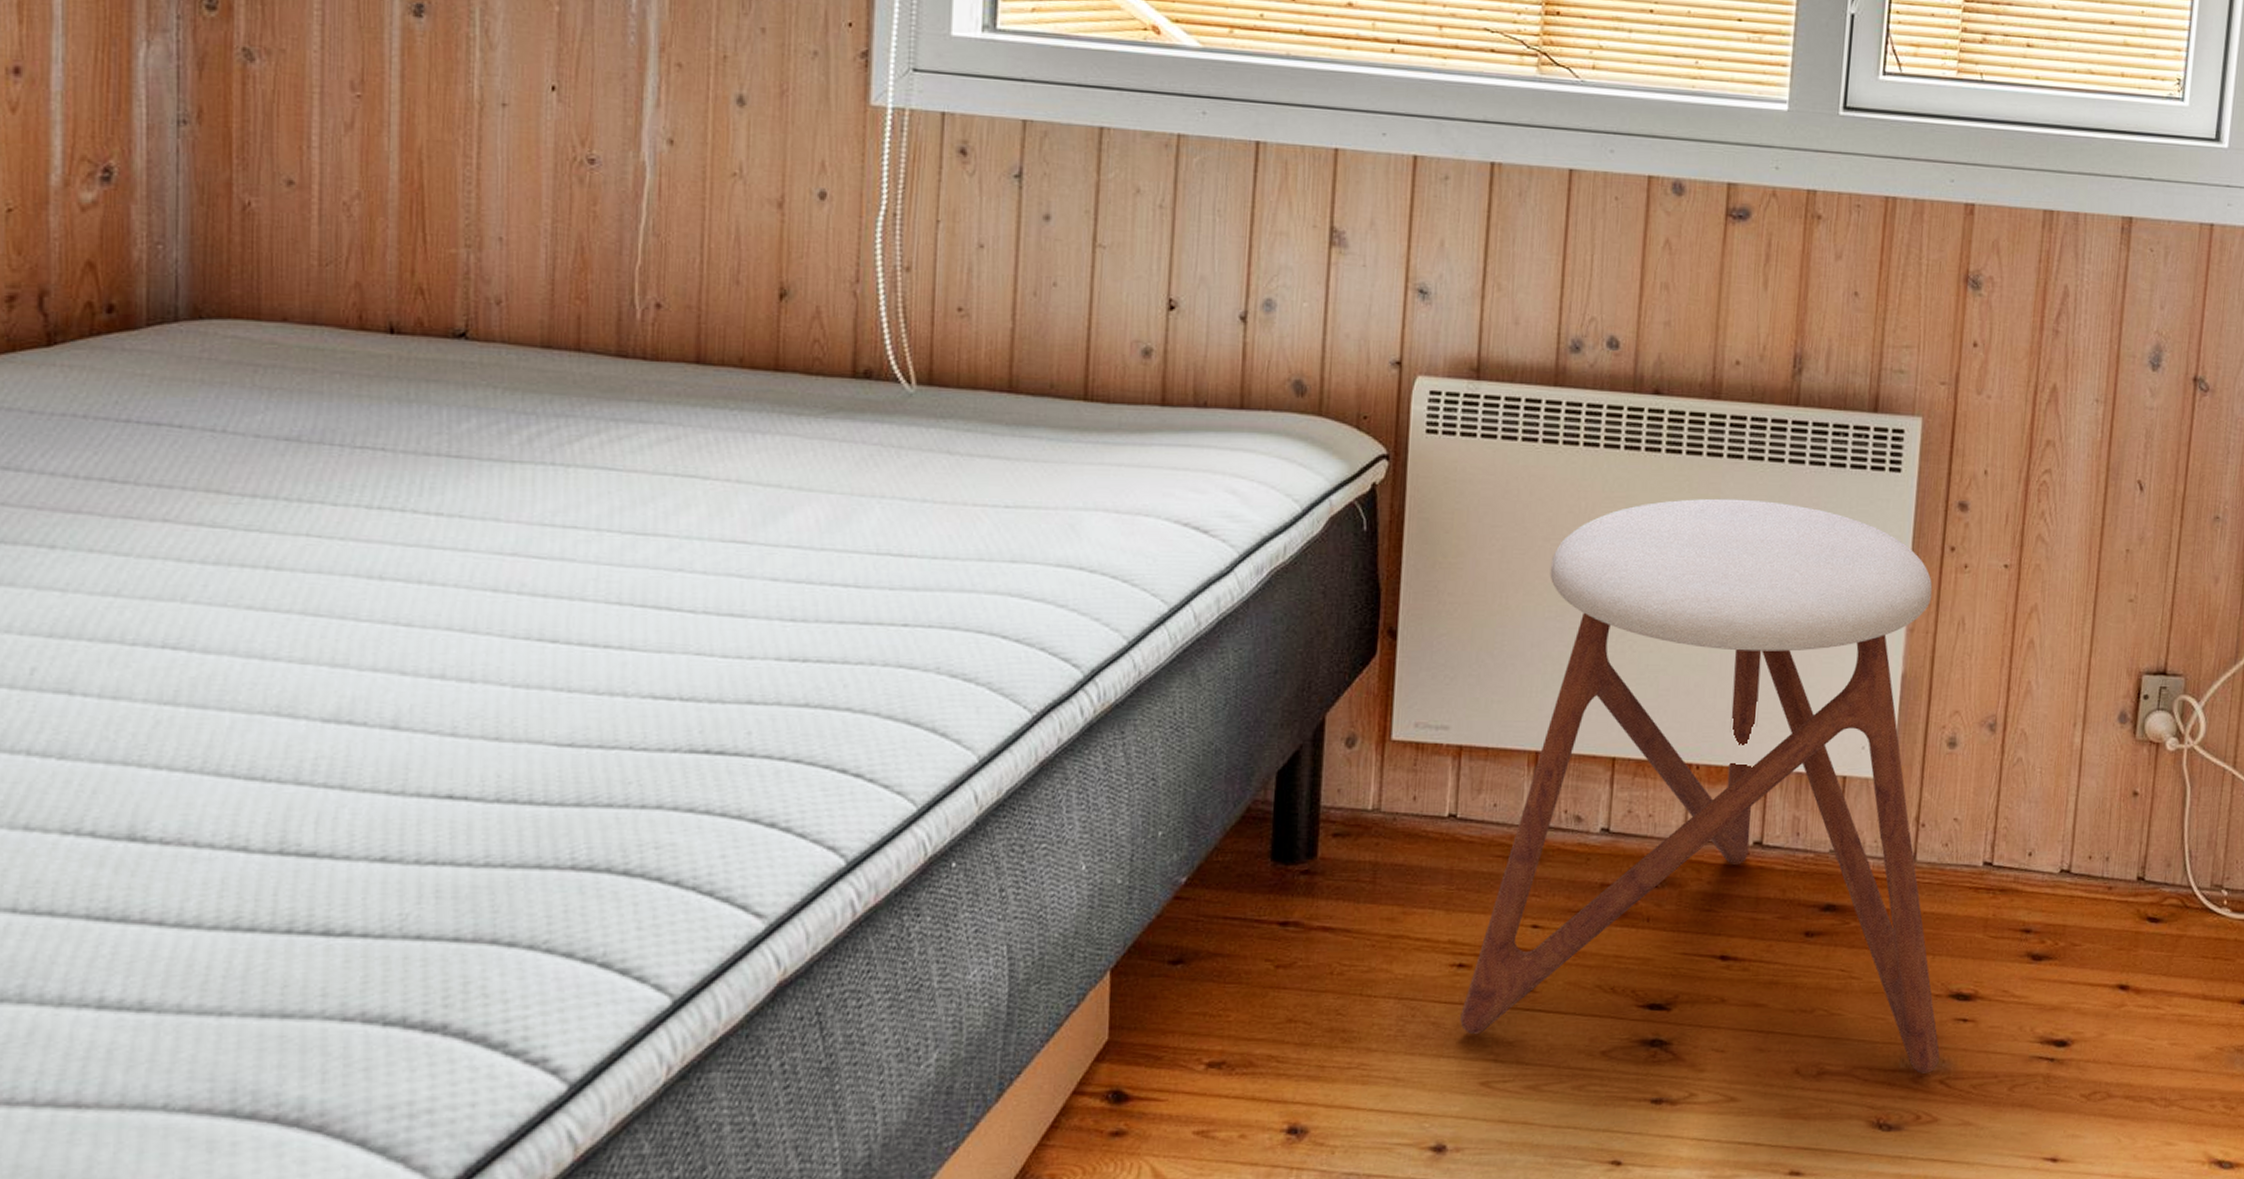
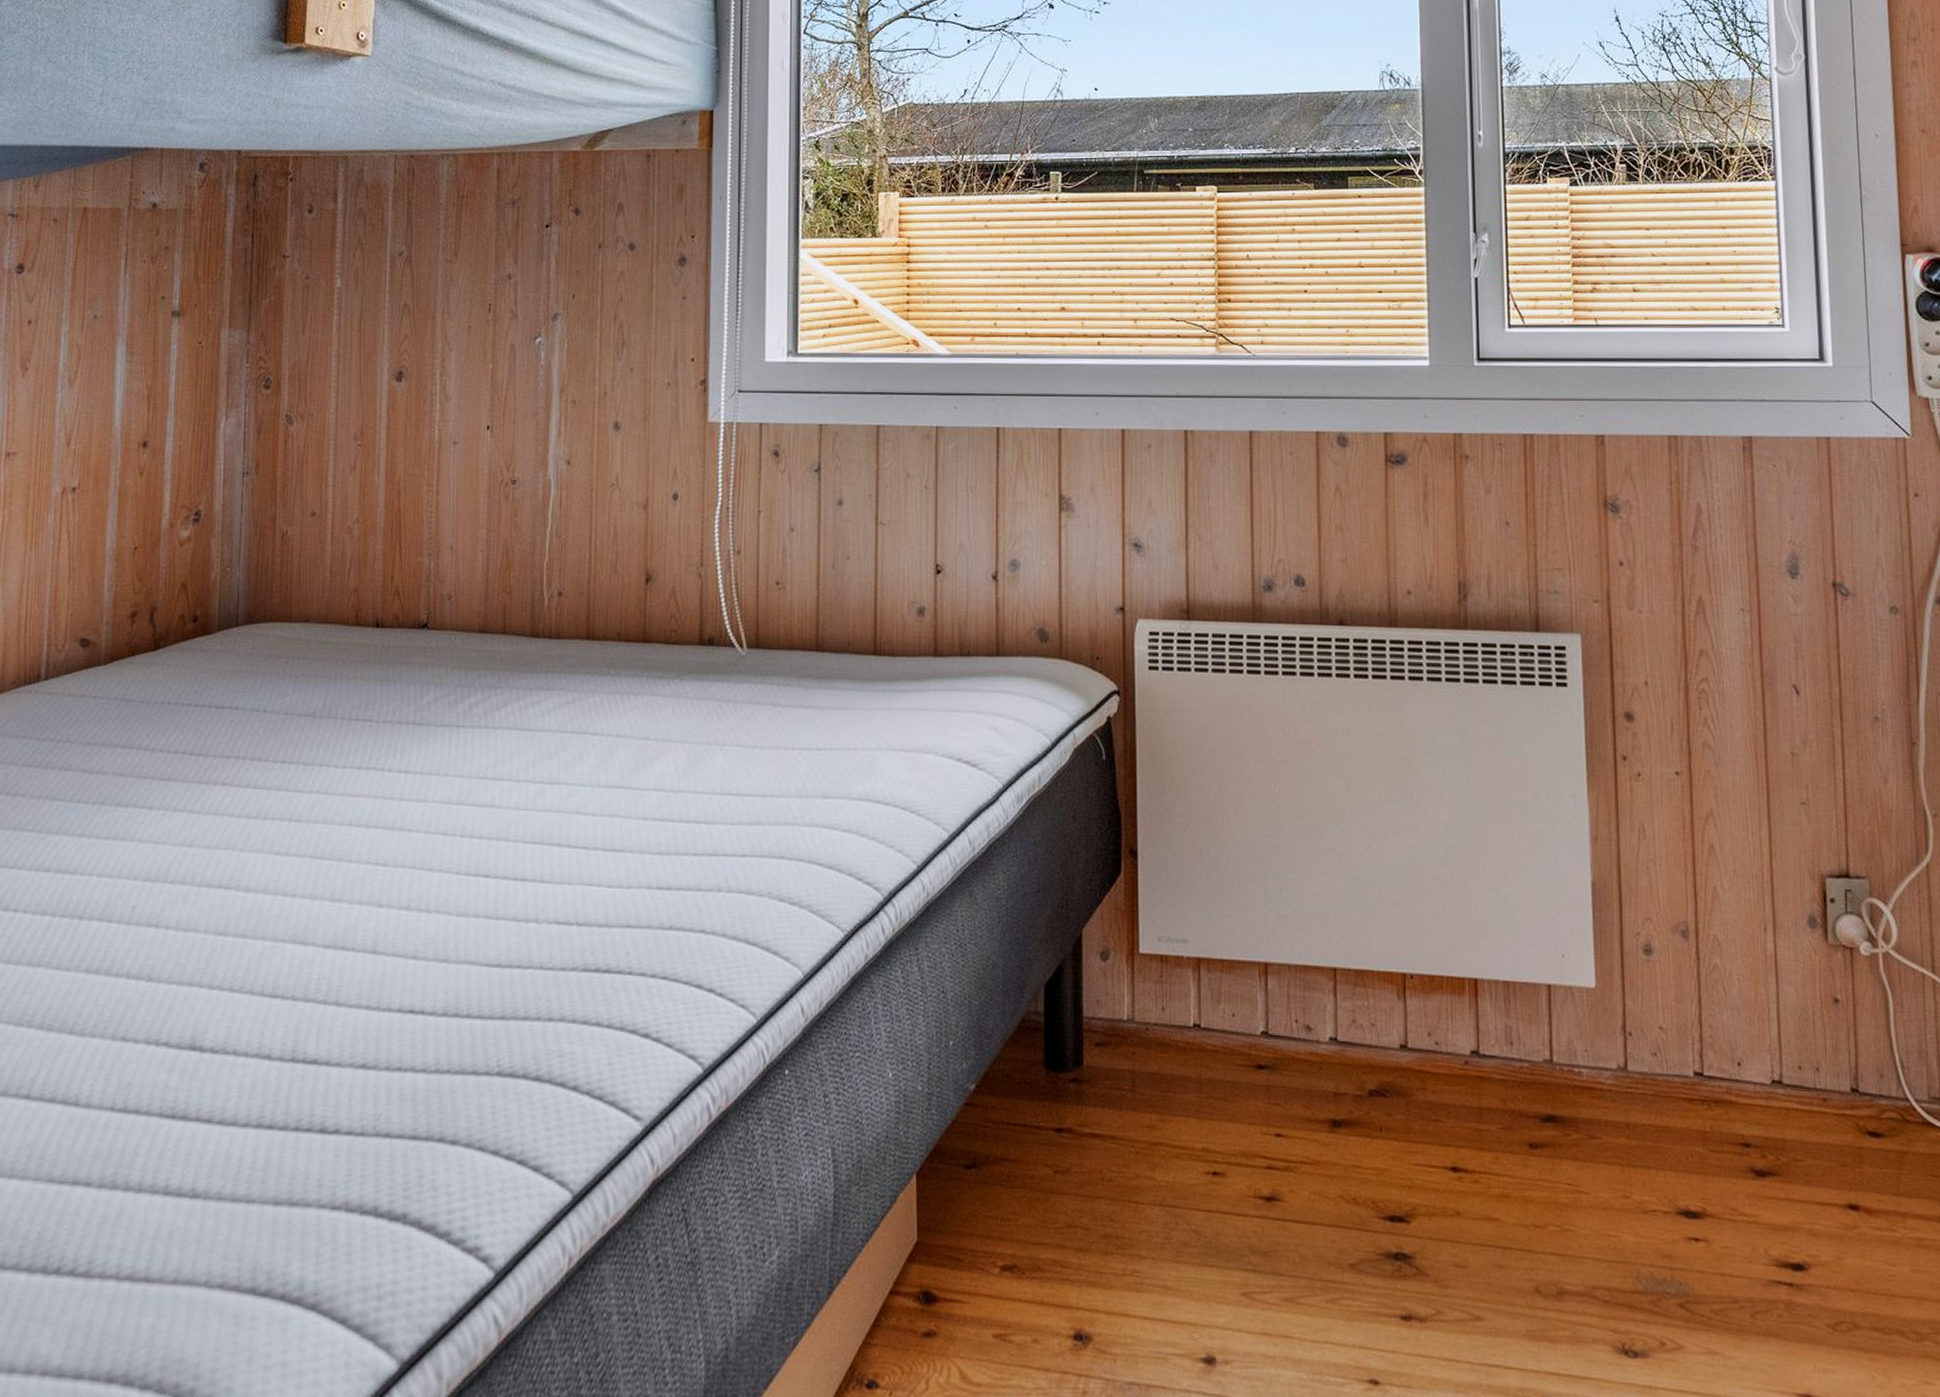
stool: present [1460,498,1940,1074] -> none [1219,718,1676,1296]

